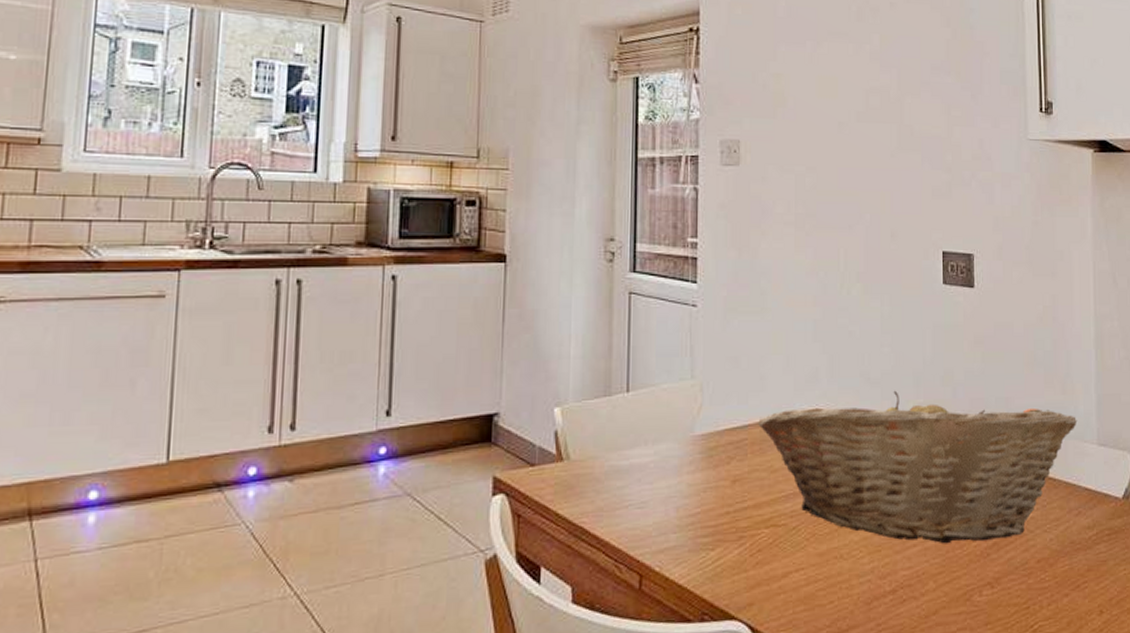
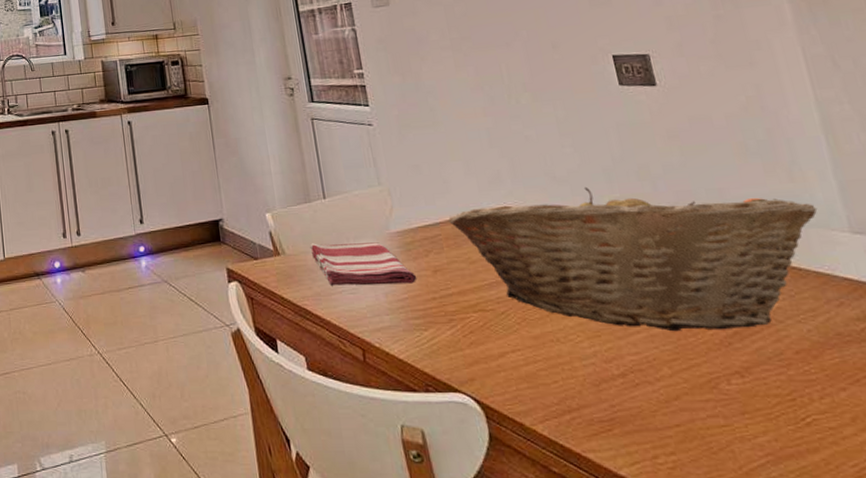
dish towel: none [600,446,714,499] -> present [309,242,417,286]

